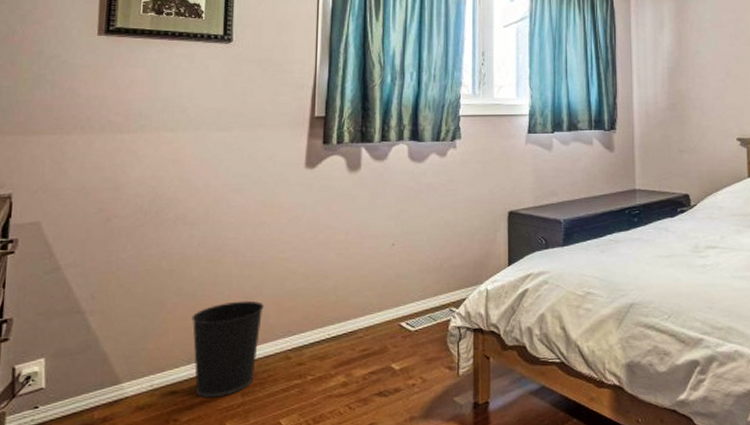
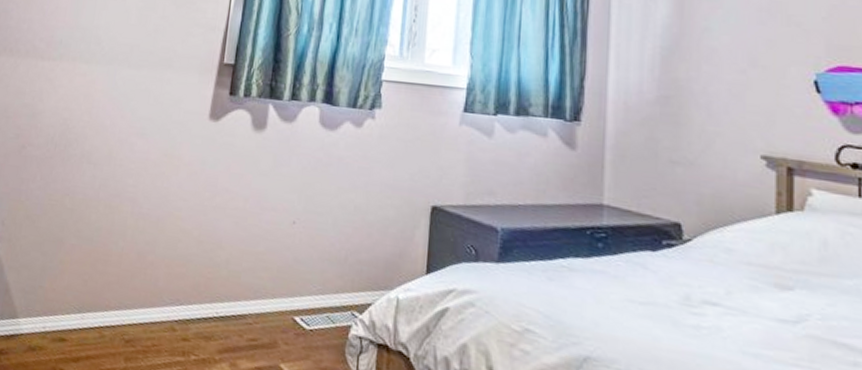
wastebasket: present [191,300,264,398] -> none [83,254,155,357]

